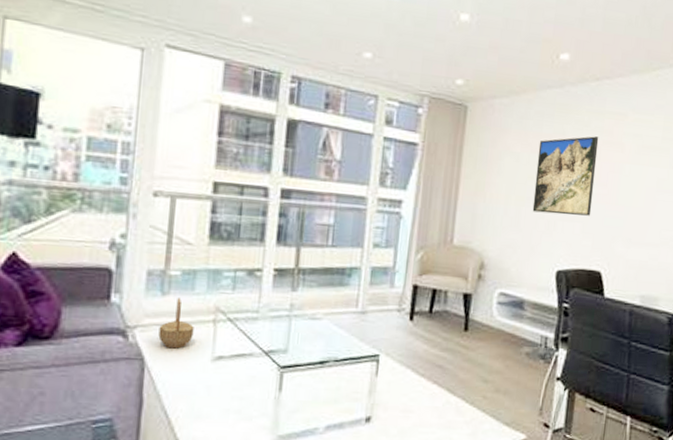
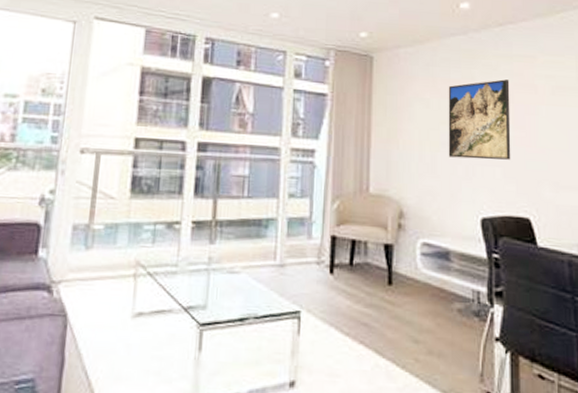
basket: present [158,298,194,349] -> none [81,252,115,305]

